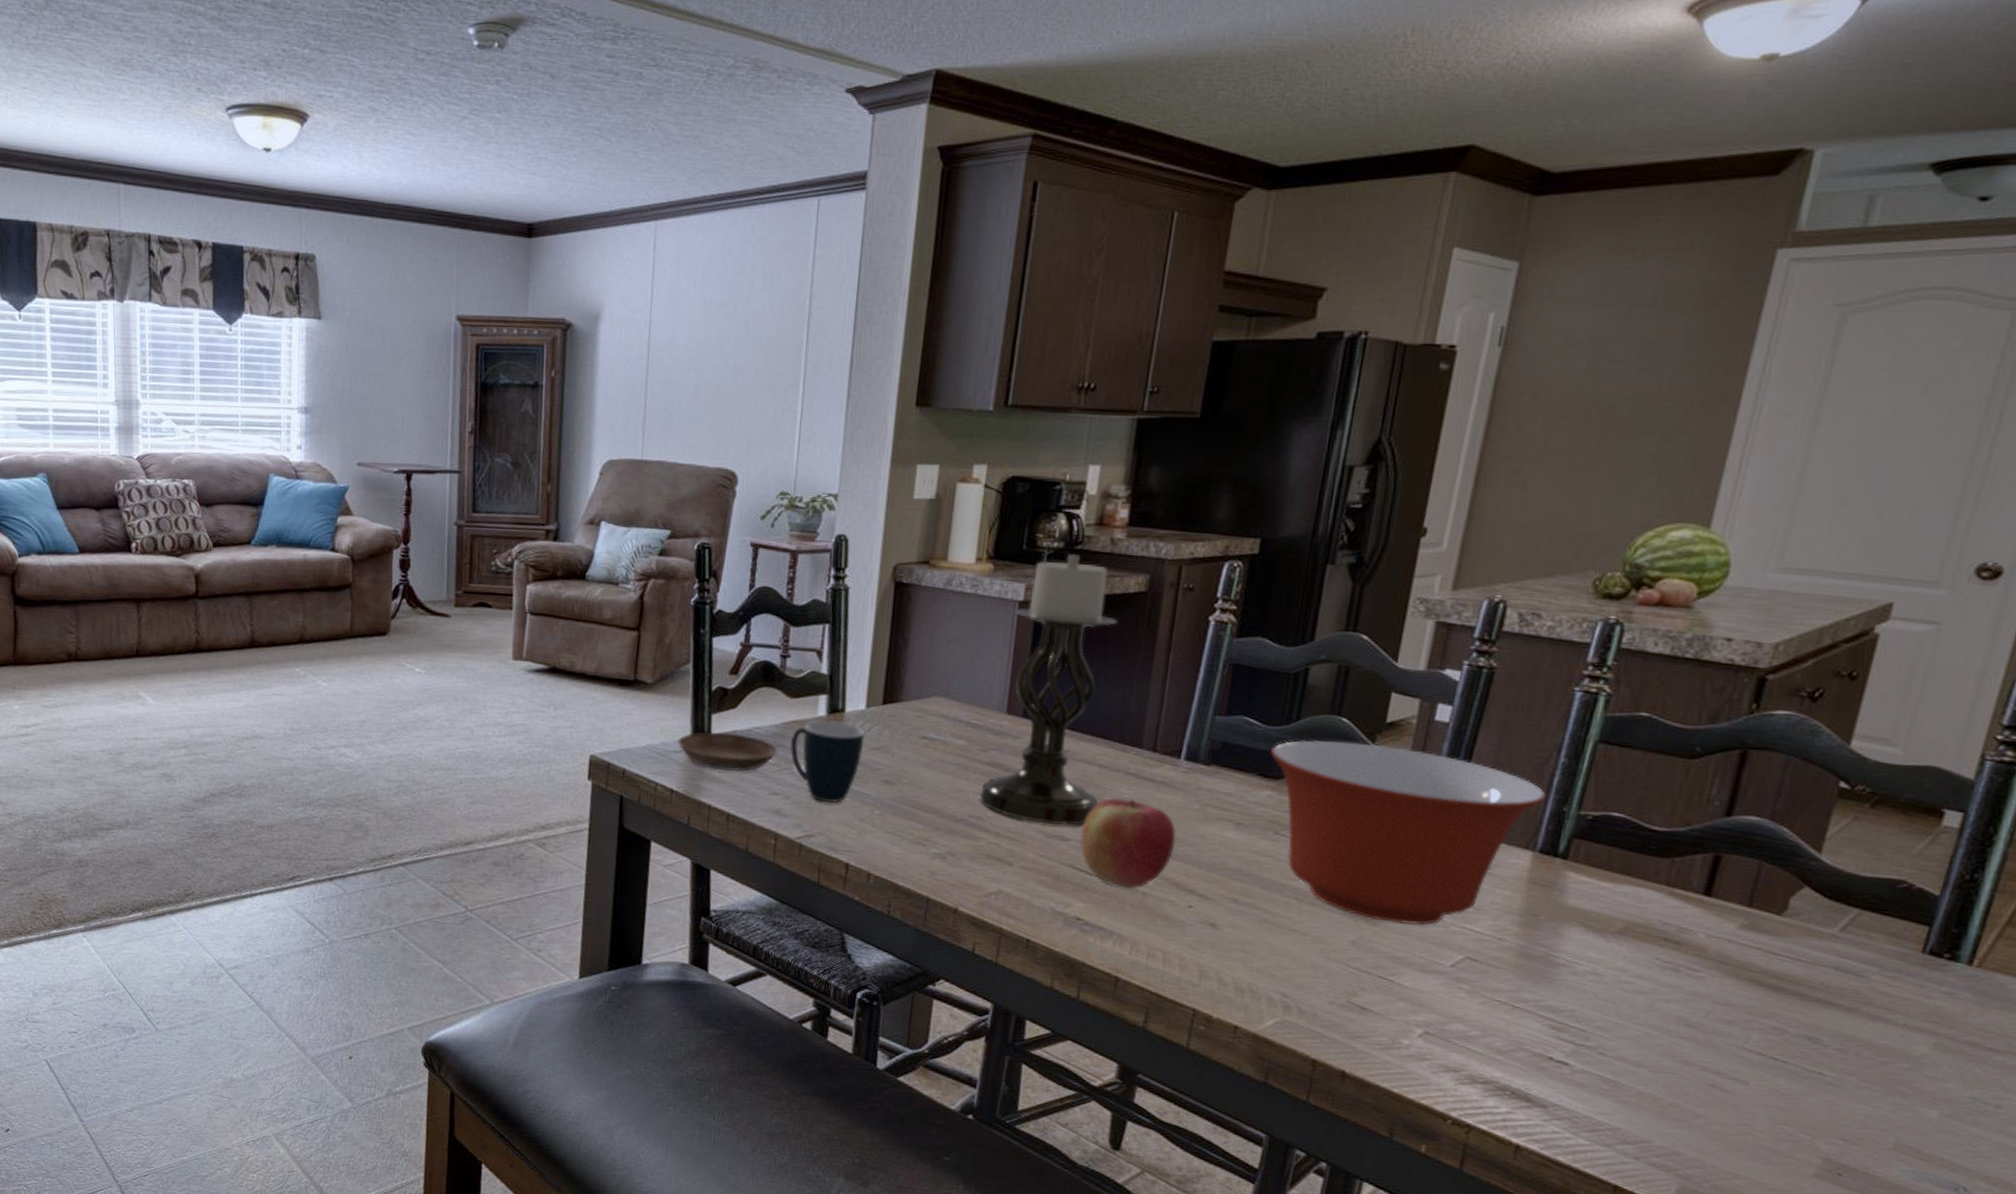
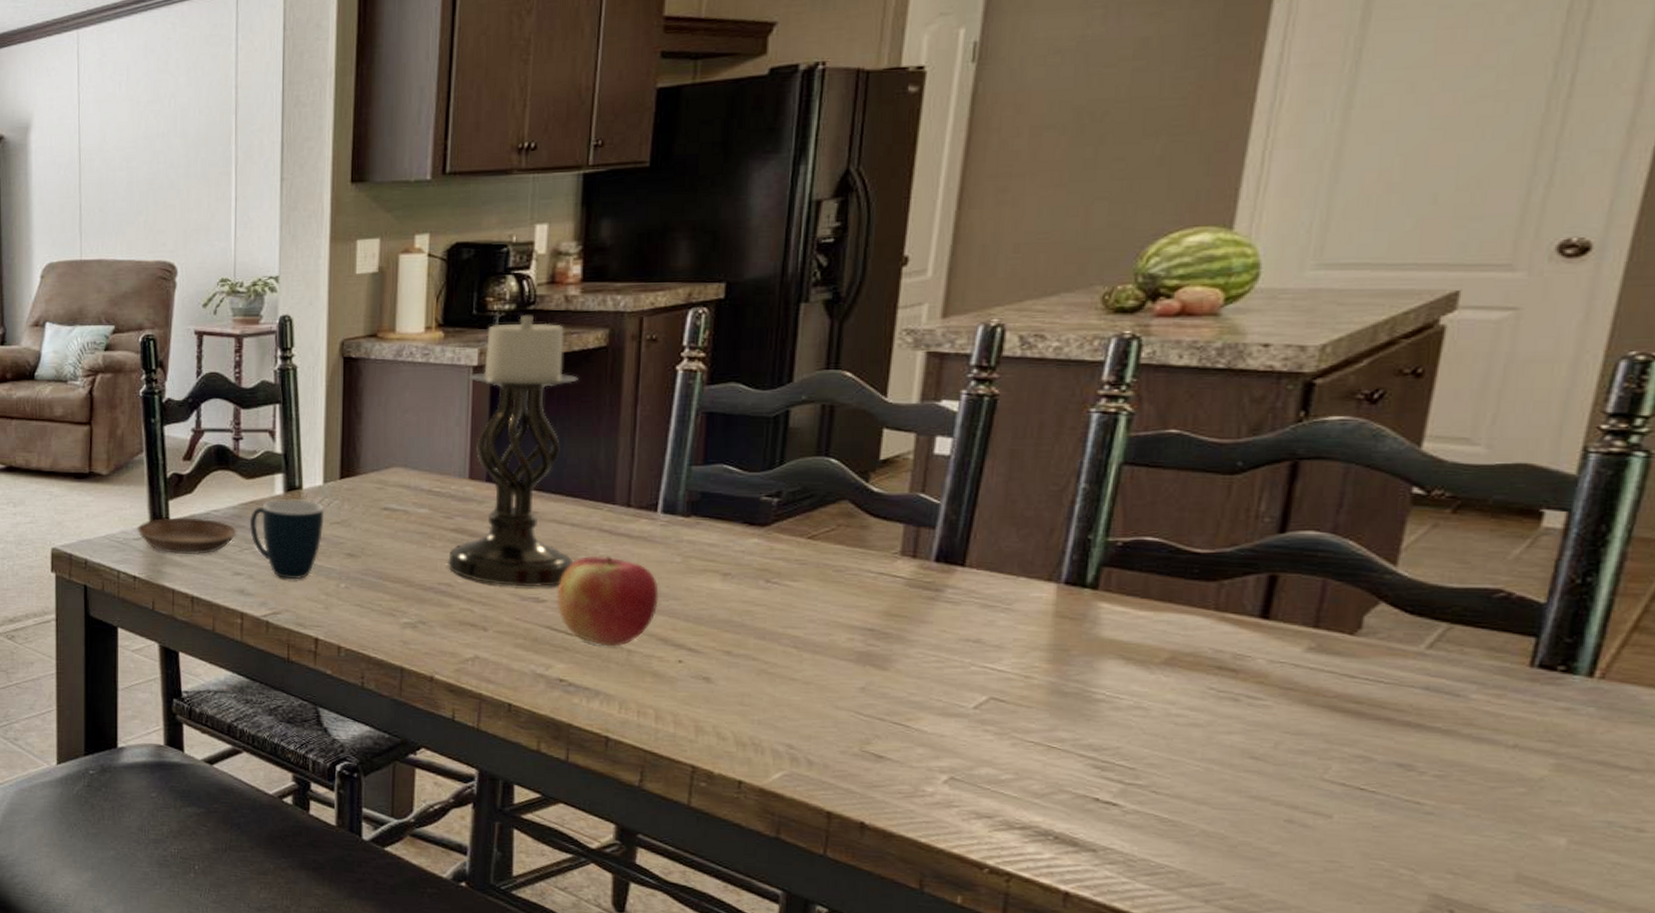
mixing bowl: present [1270,739,1547,925] -> none [755,482,1068,667]

